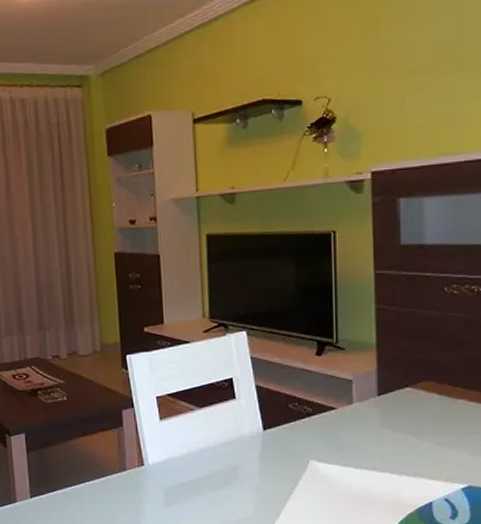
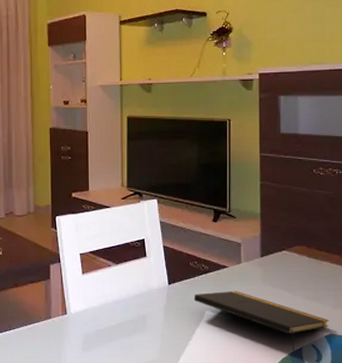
notepad: none [294,435,467,507] -> present [193,290,329,352]

